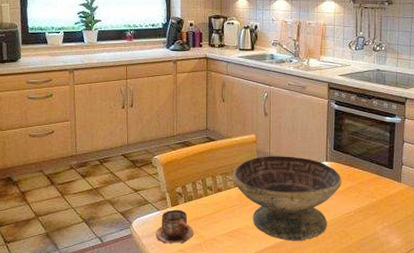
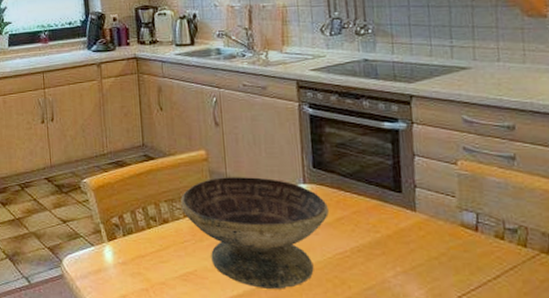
cup: present [156,209,194,245] -> none [91,245,138,289]

